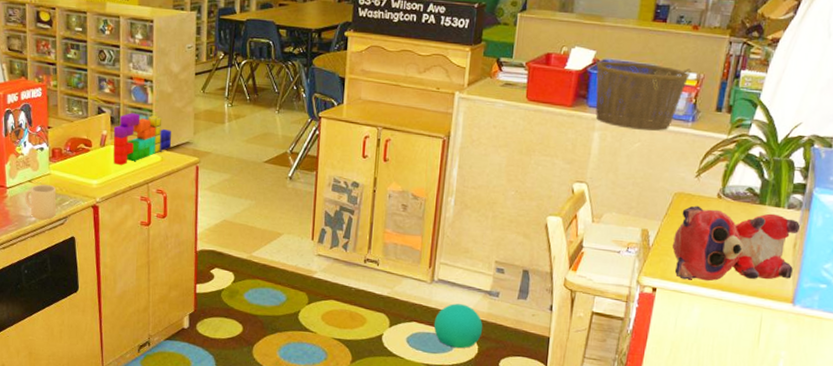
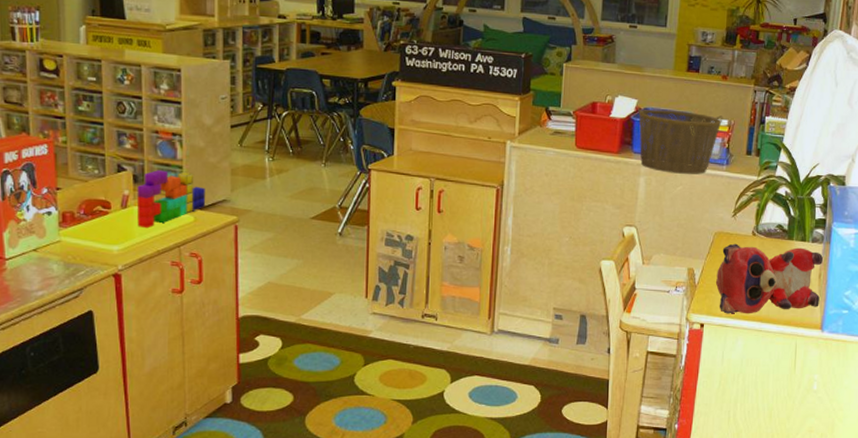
cup: present [25,184,57,221] -> none [29,254,69,295]
ball: present [433,303,483,348] -> none [495,353,545,398]

